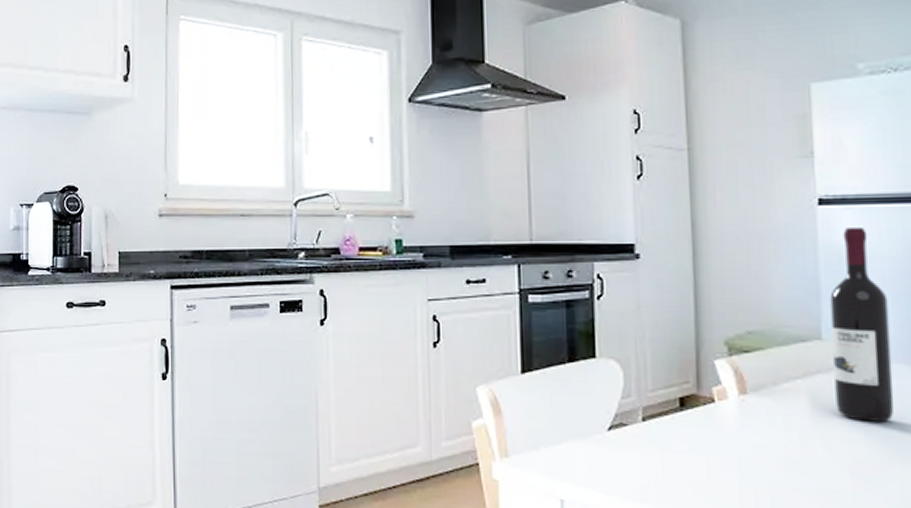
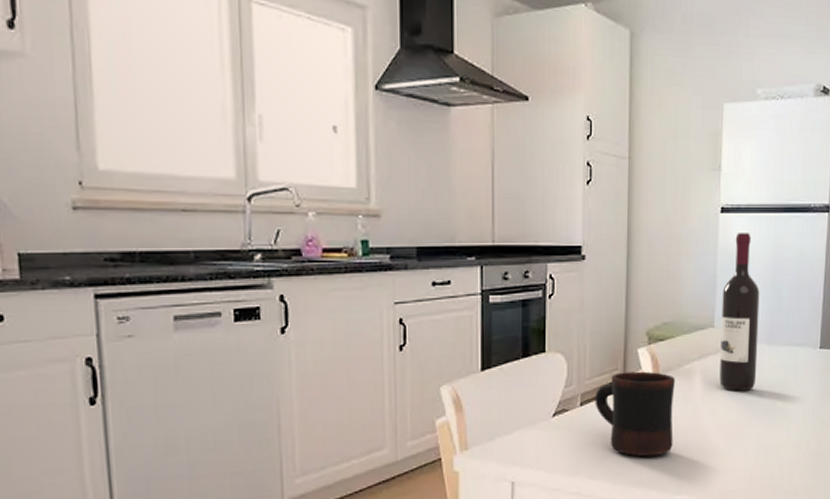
mug: none [660,386,774,492] -> present [595,371,675,457]

